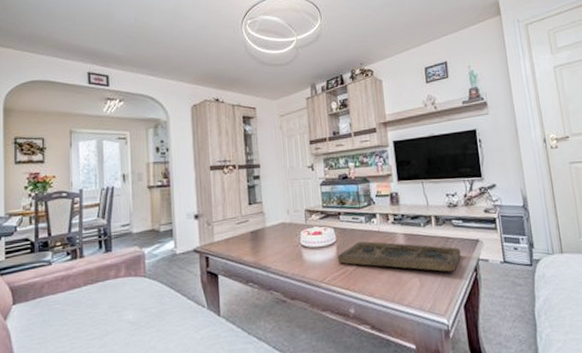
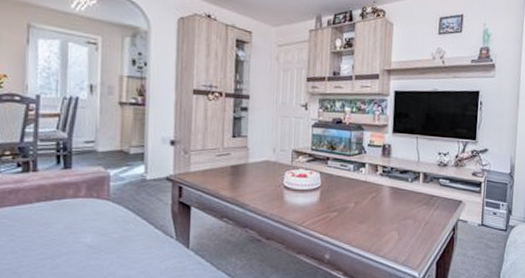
decorative tray: present [337,241,461,272] -> none [319,189,442,229]

